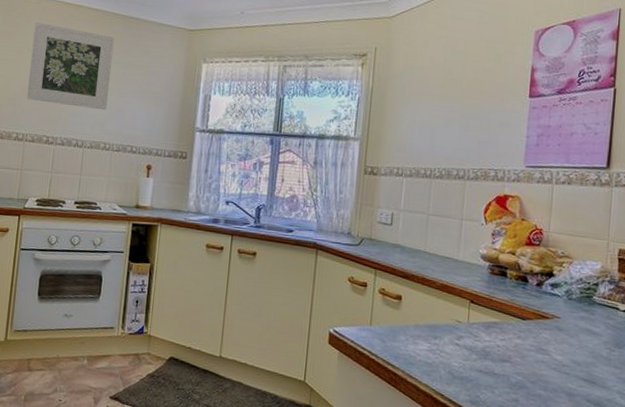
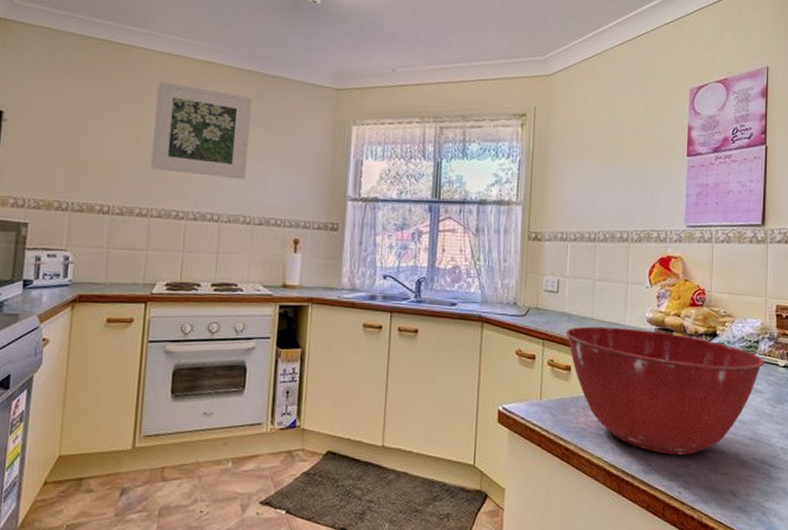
mixing bowl: none [398,258,603,391] -> present [566,326,764,455]

